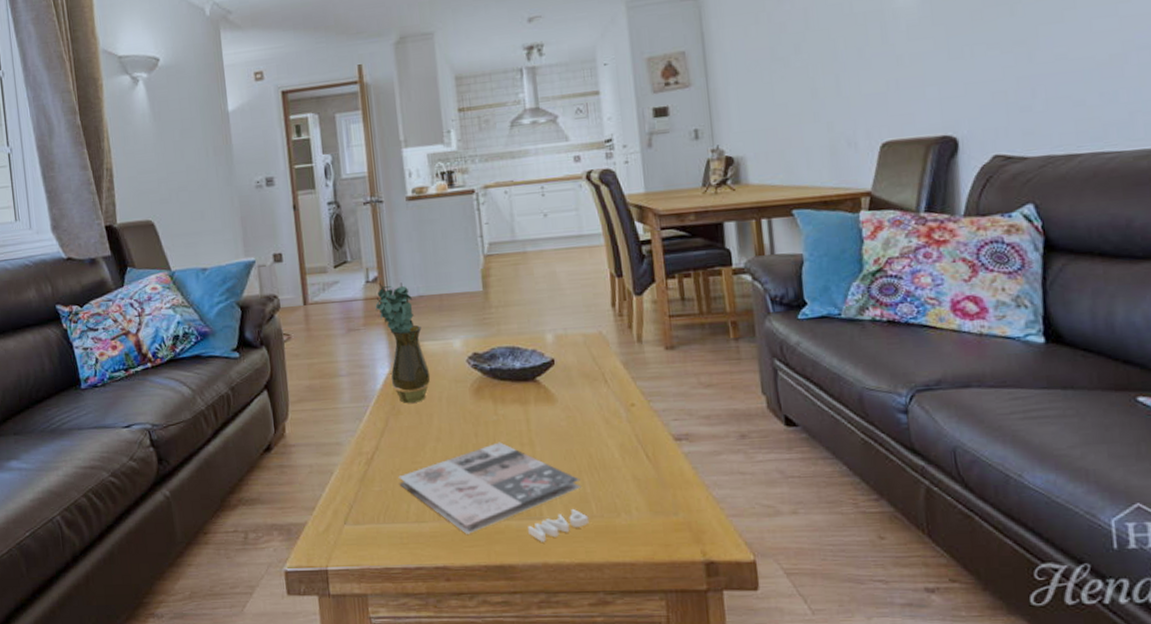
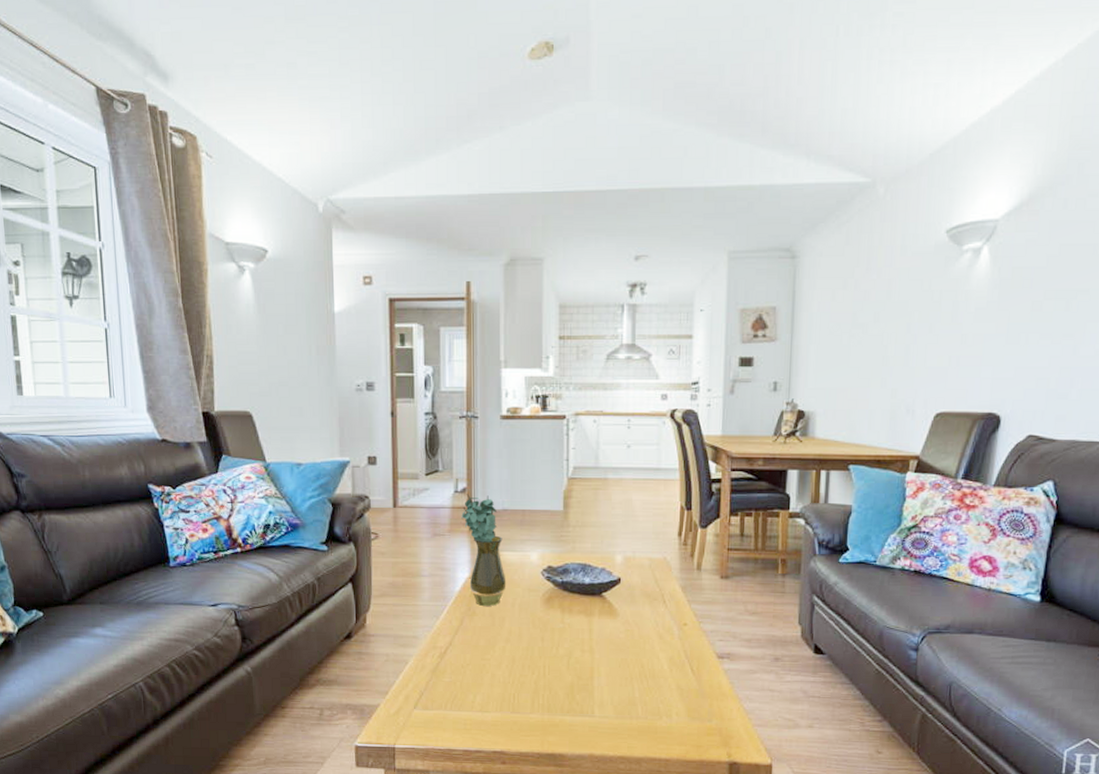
magazine: present [398,442,589,542] -> none [468,647,634,736]

